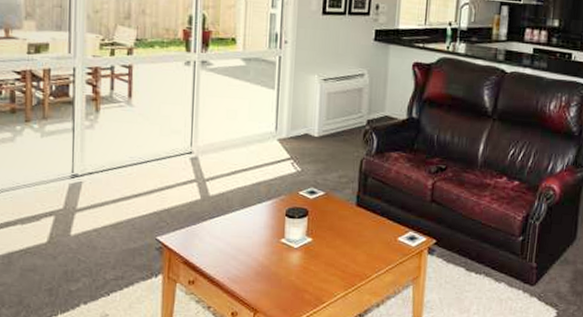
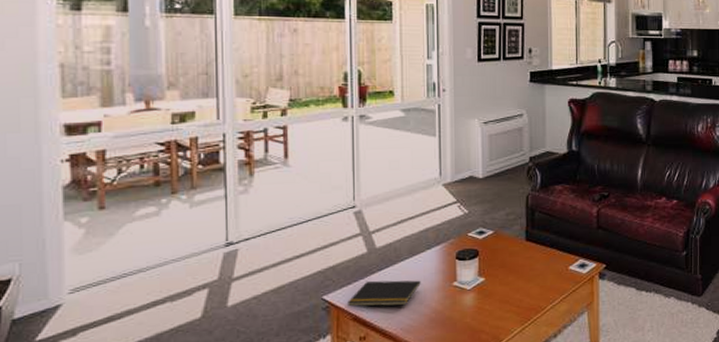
notepad: none [179,227,250,256] -> present [348,280,421,307]

